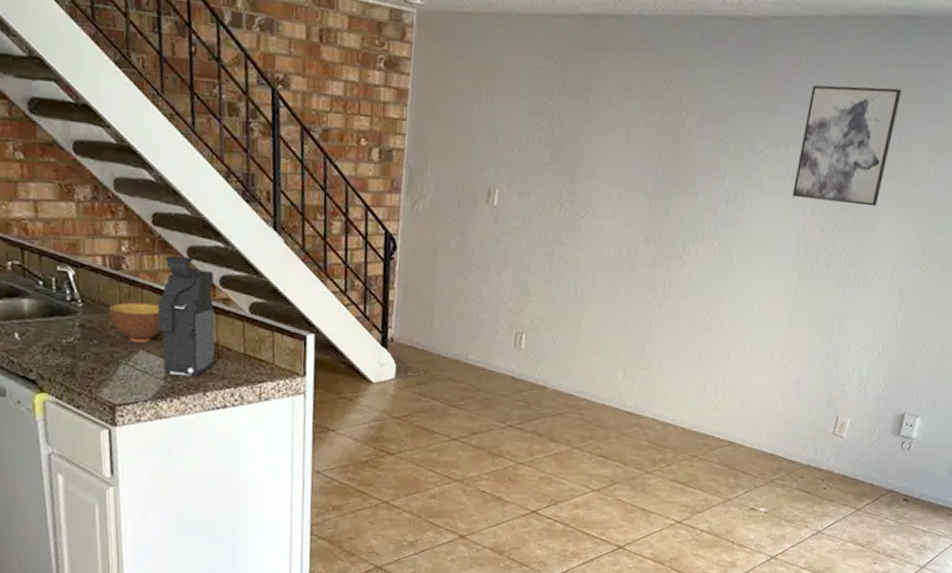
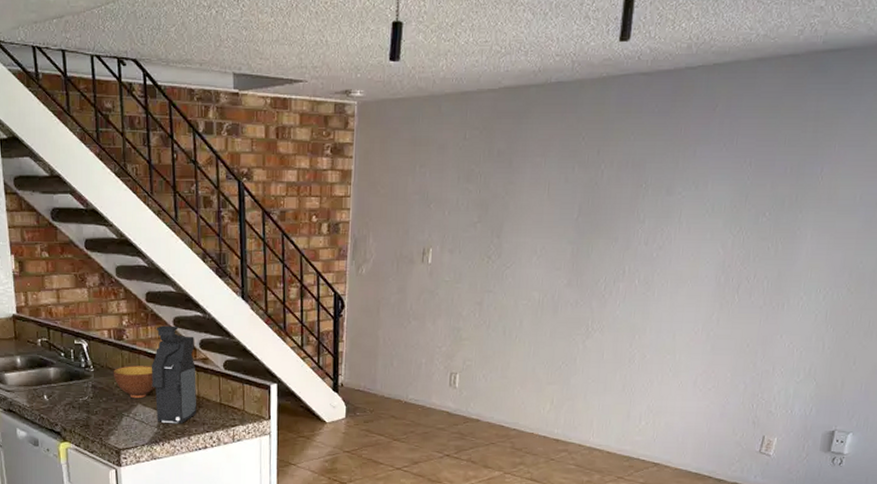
wall art: present [793,85,902,207] -> none [712,120,824,235]

